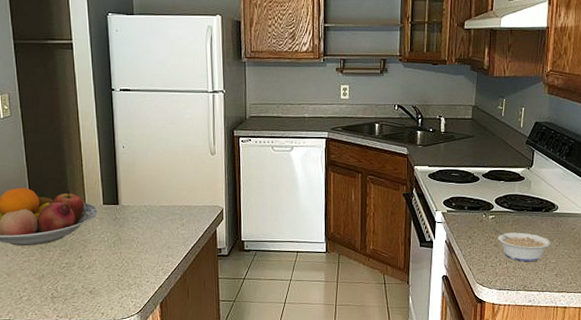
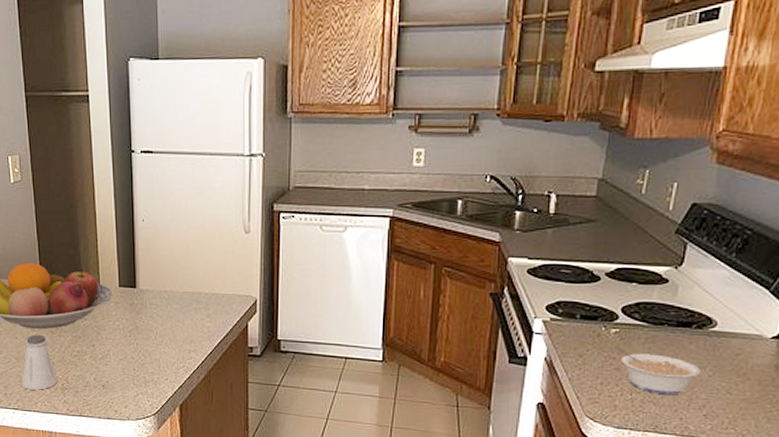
saltshaker: none [12,251,48,301] -> present [21,334,58,390]

